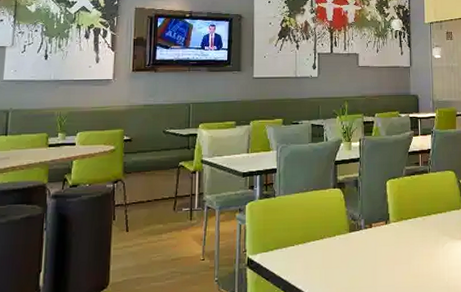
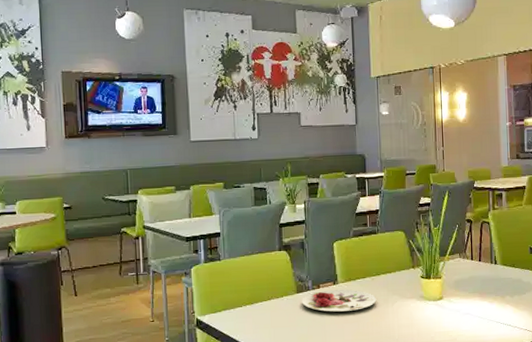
plate: none [354,229,428,253] -> present [302,289,377,312]

